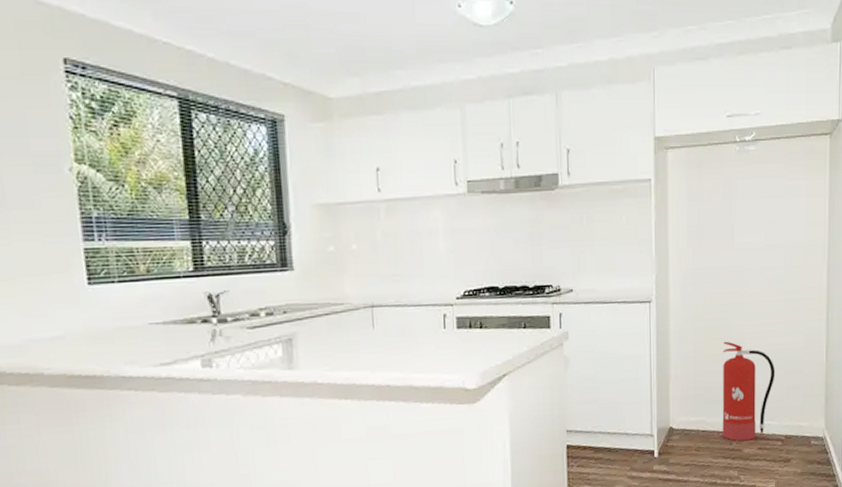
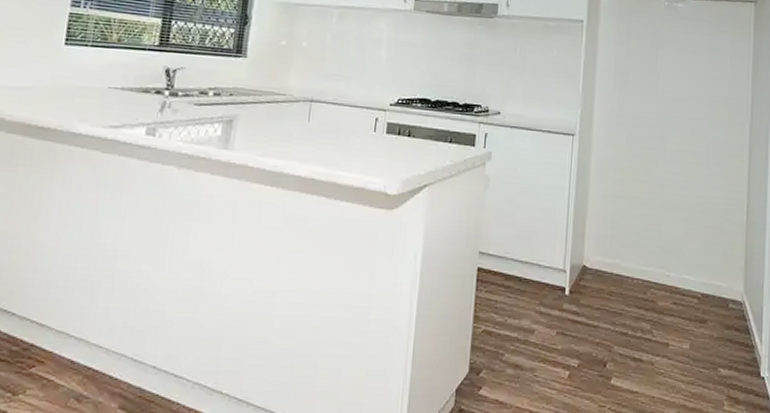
fire extinguisher: present [722,341,776,442] -> none [636,185,695,293]

